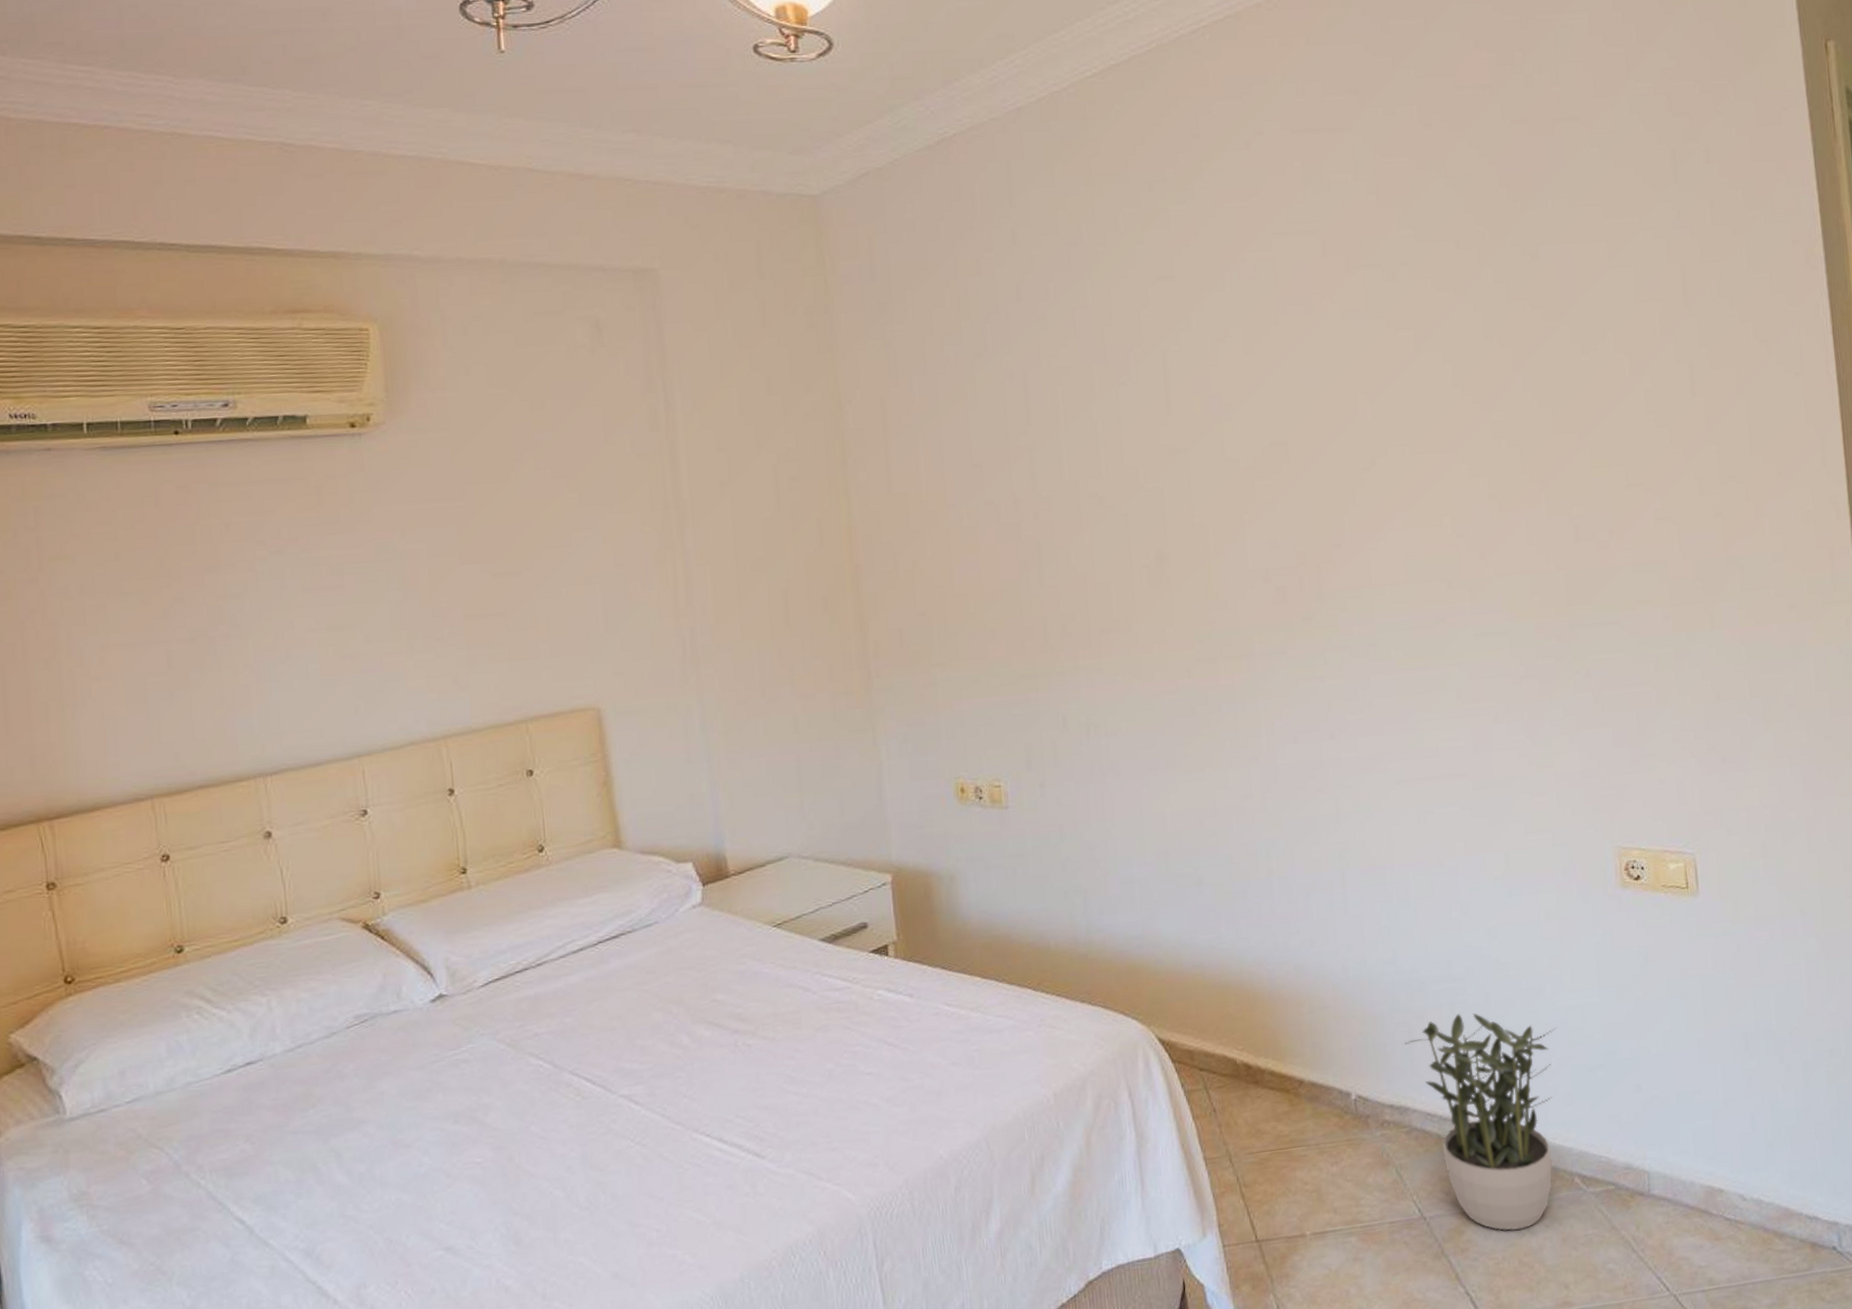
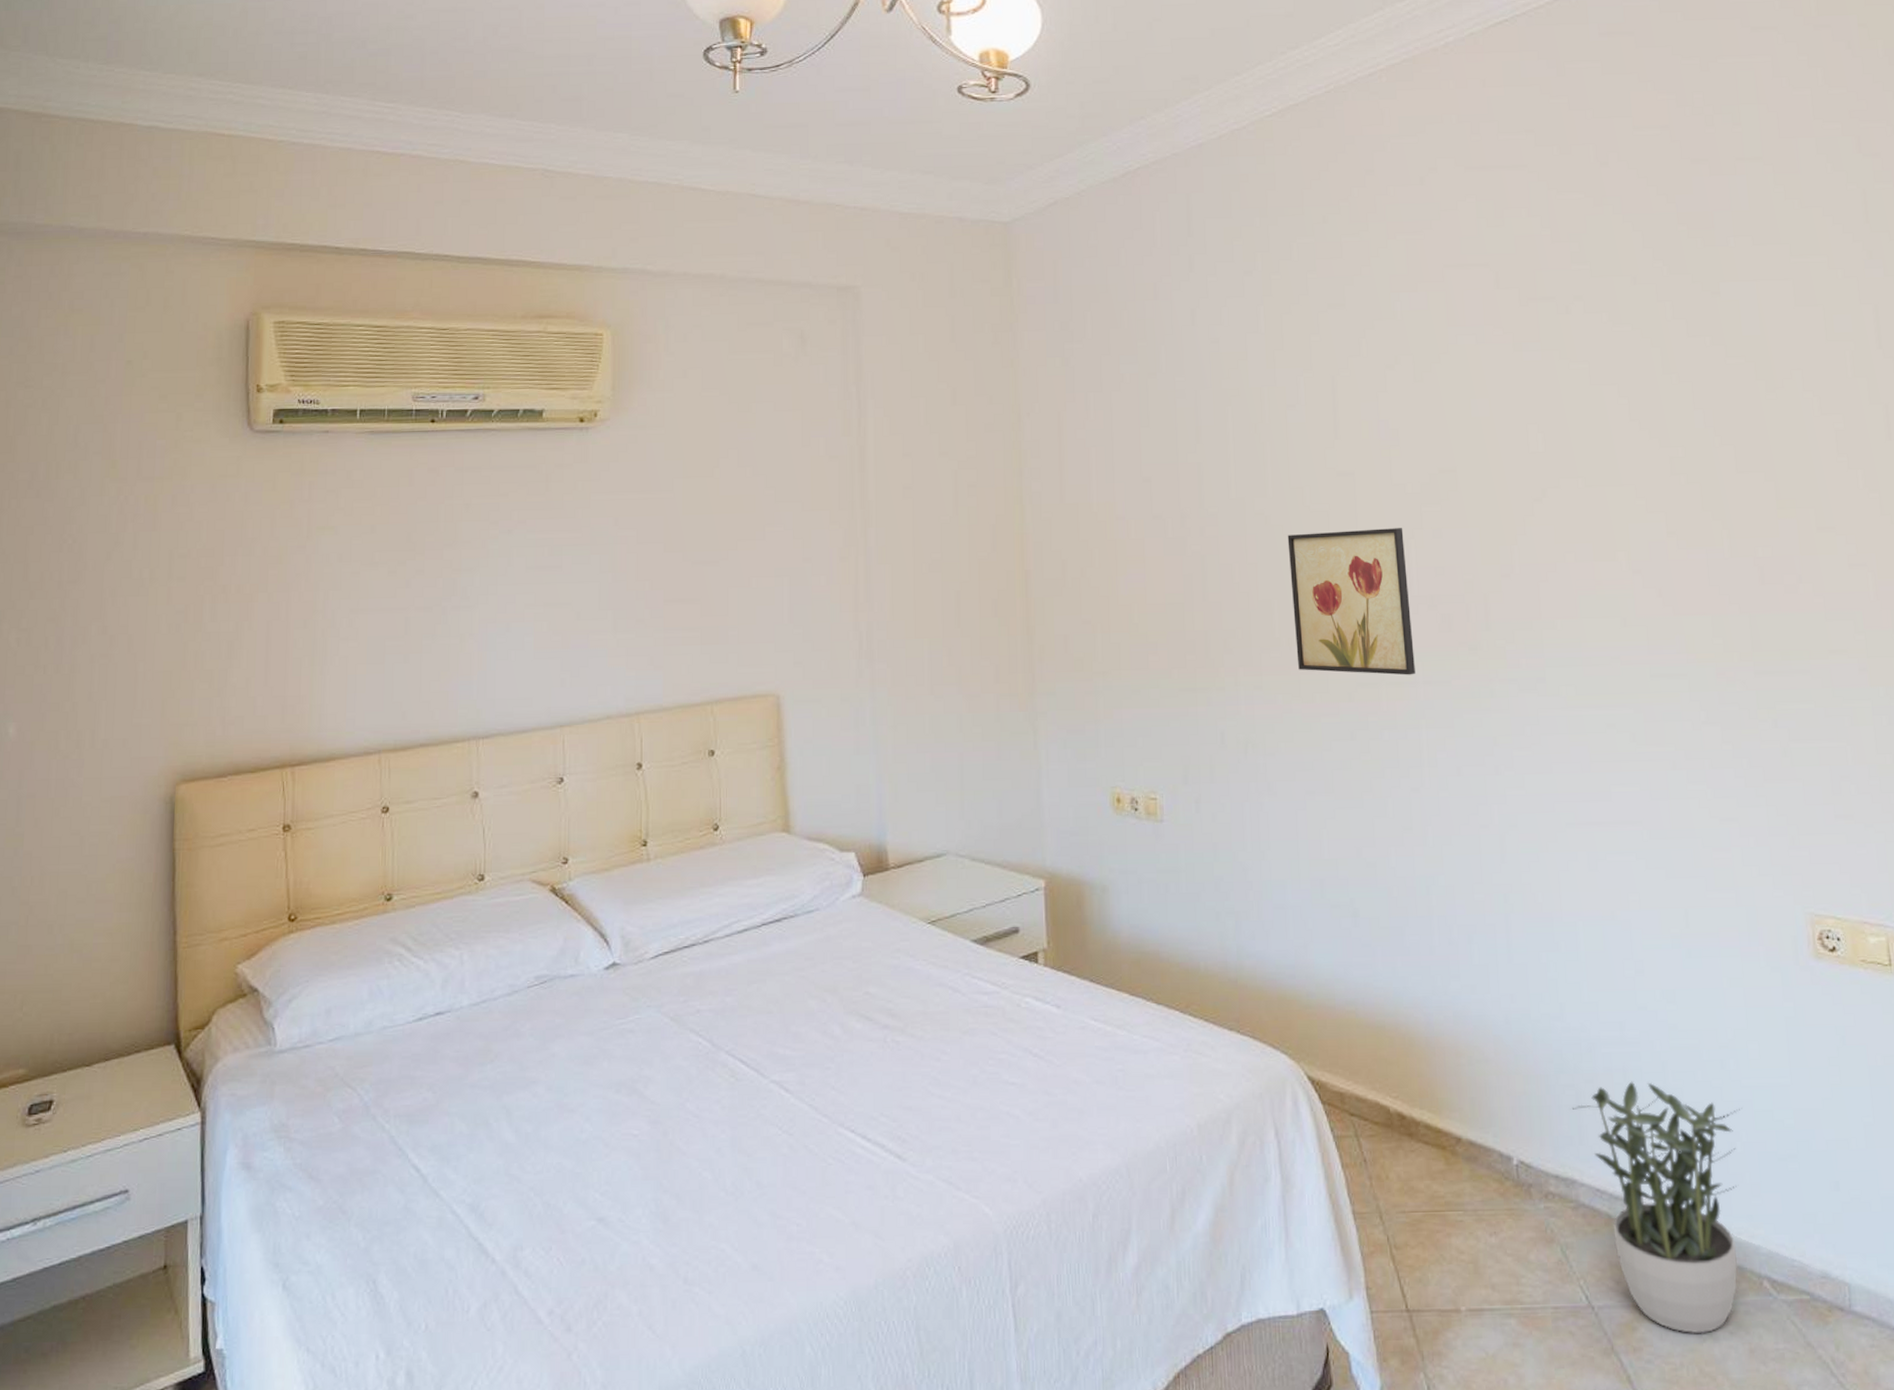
wall art: none [1122,503,1252,650] -> present [1287,528,1415,676]

